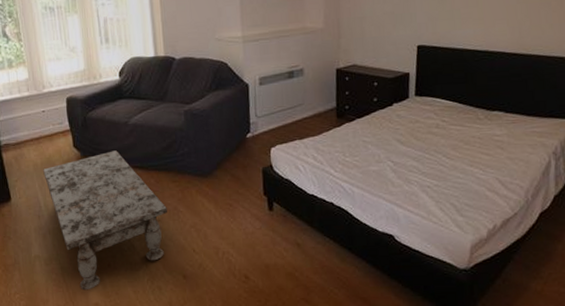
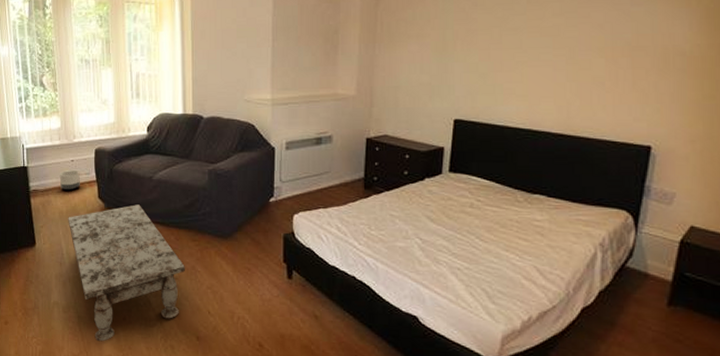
planter: none [31,121,53,142] -> present [59,170,80,191]

